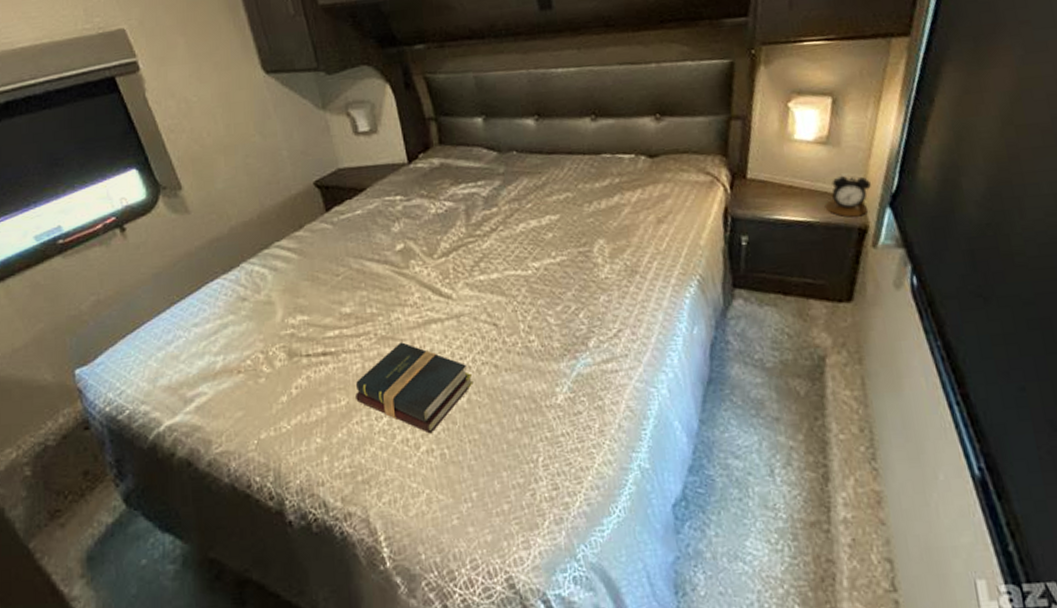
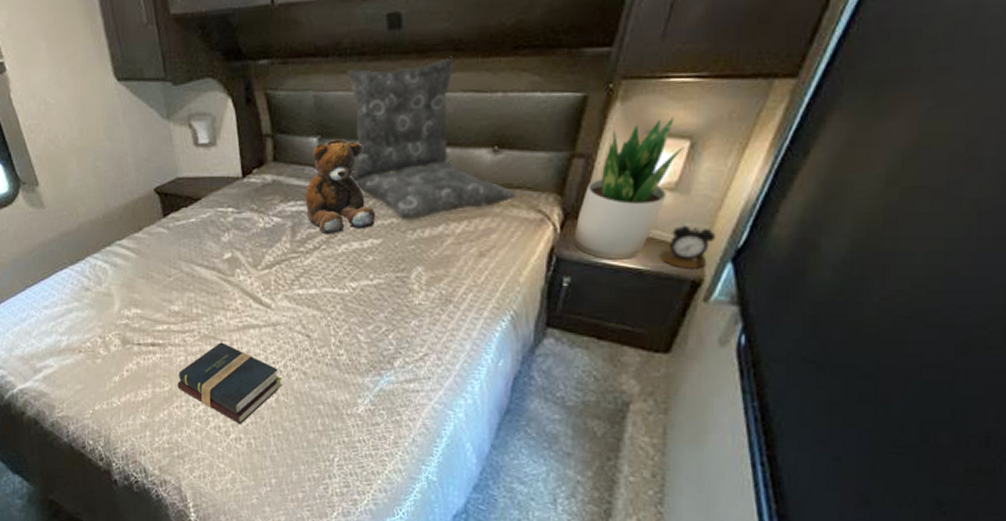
teddy bear: none [476,116,550,215] -> present [305,138,375,235]
pillow: none [505,32,684,194] -> present [348,56,516,220]
planter: none [744,77,827,215] -> present [574,117,684,259]

